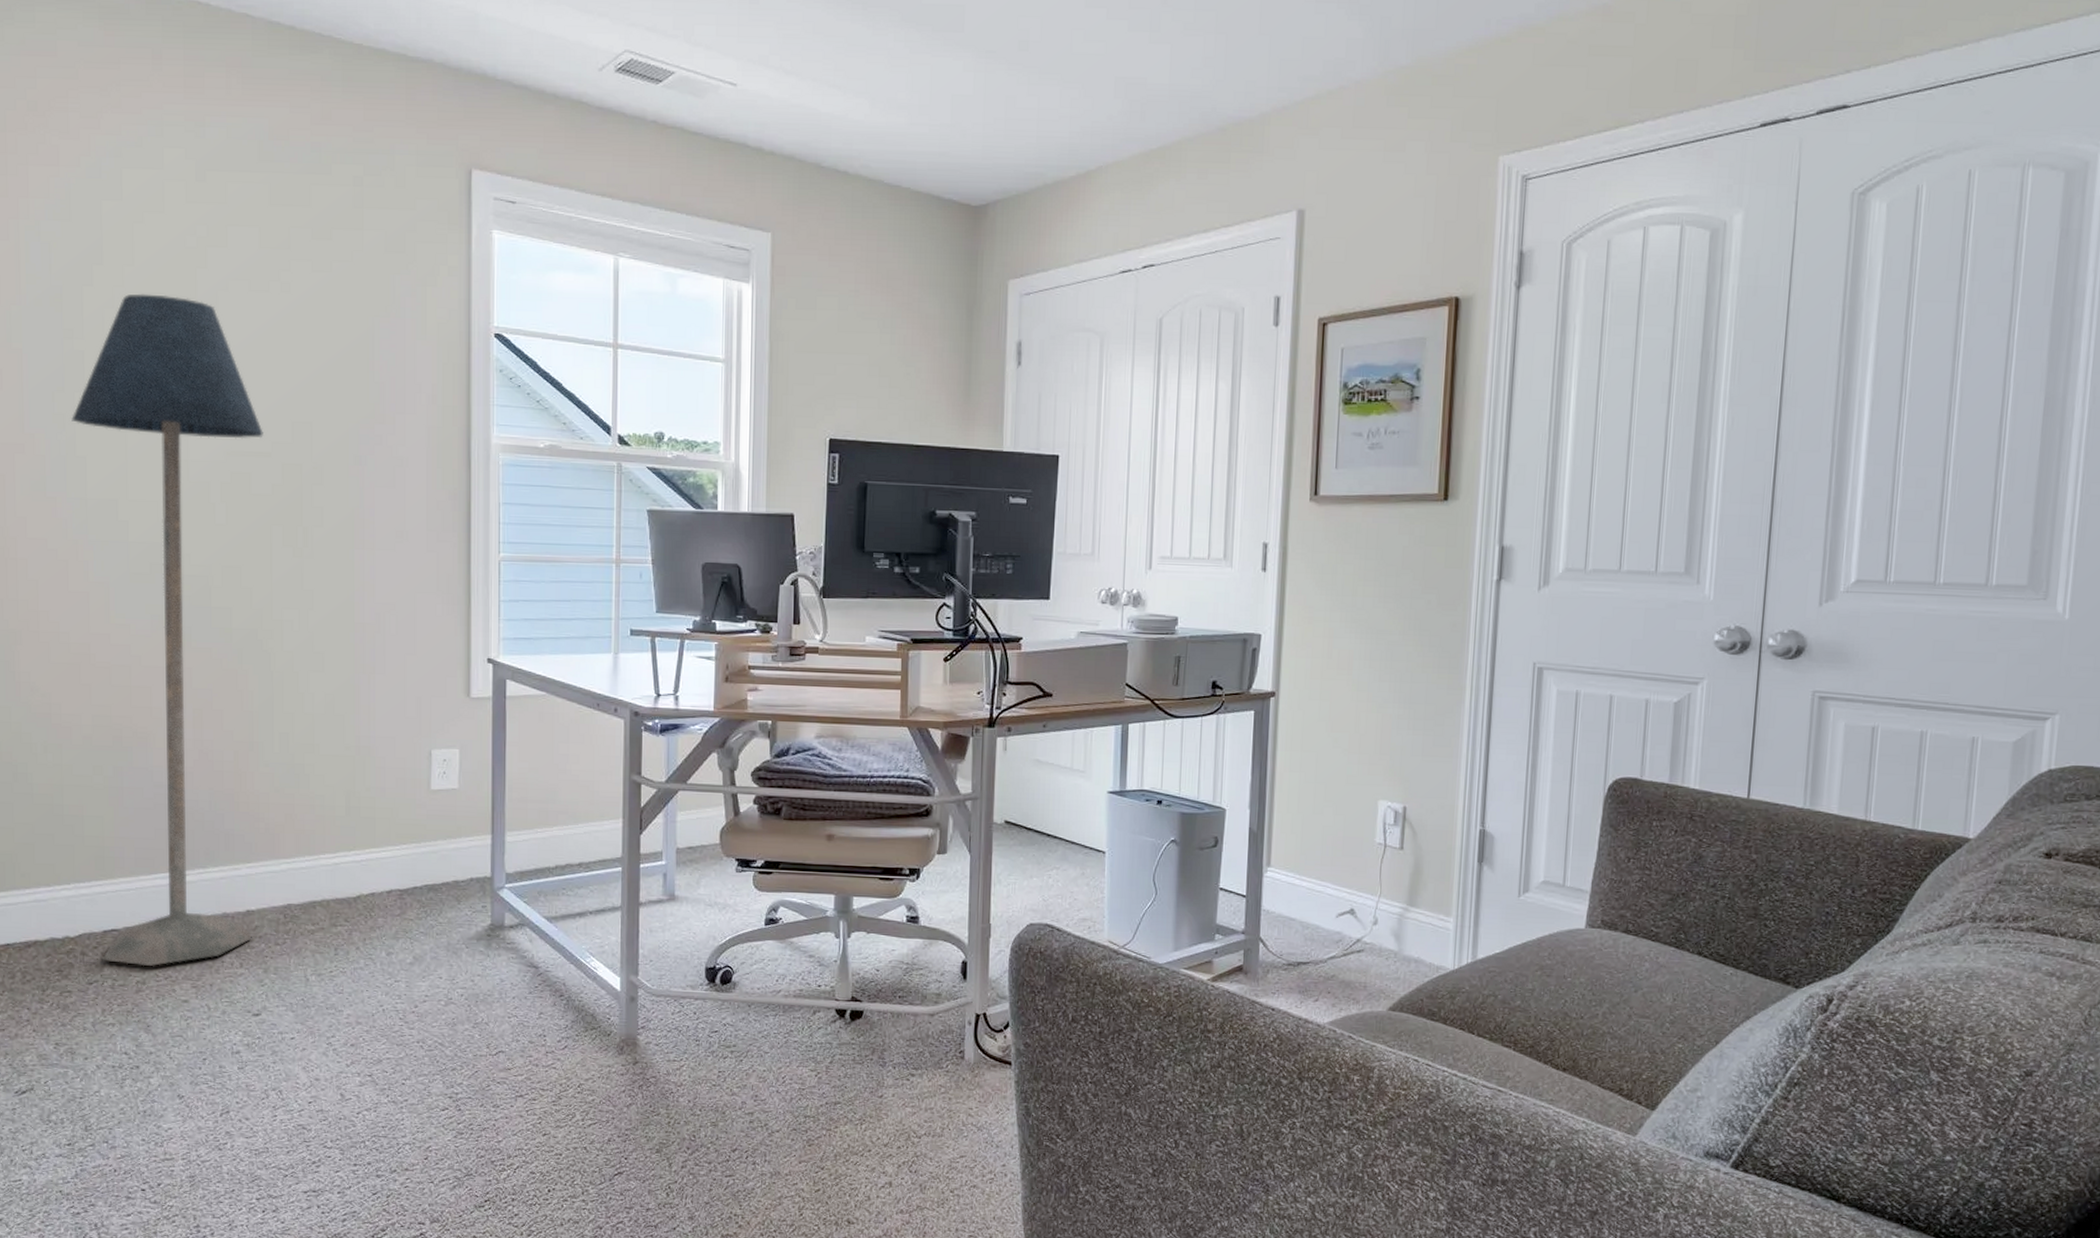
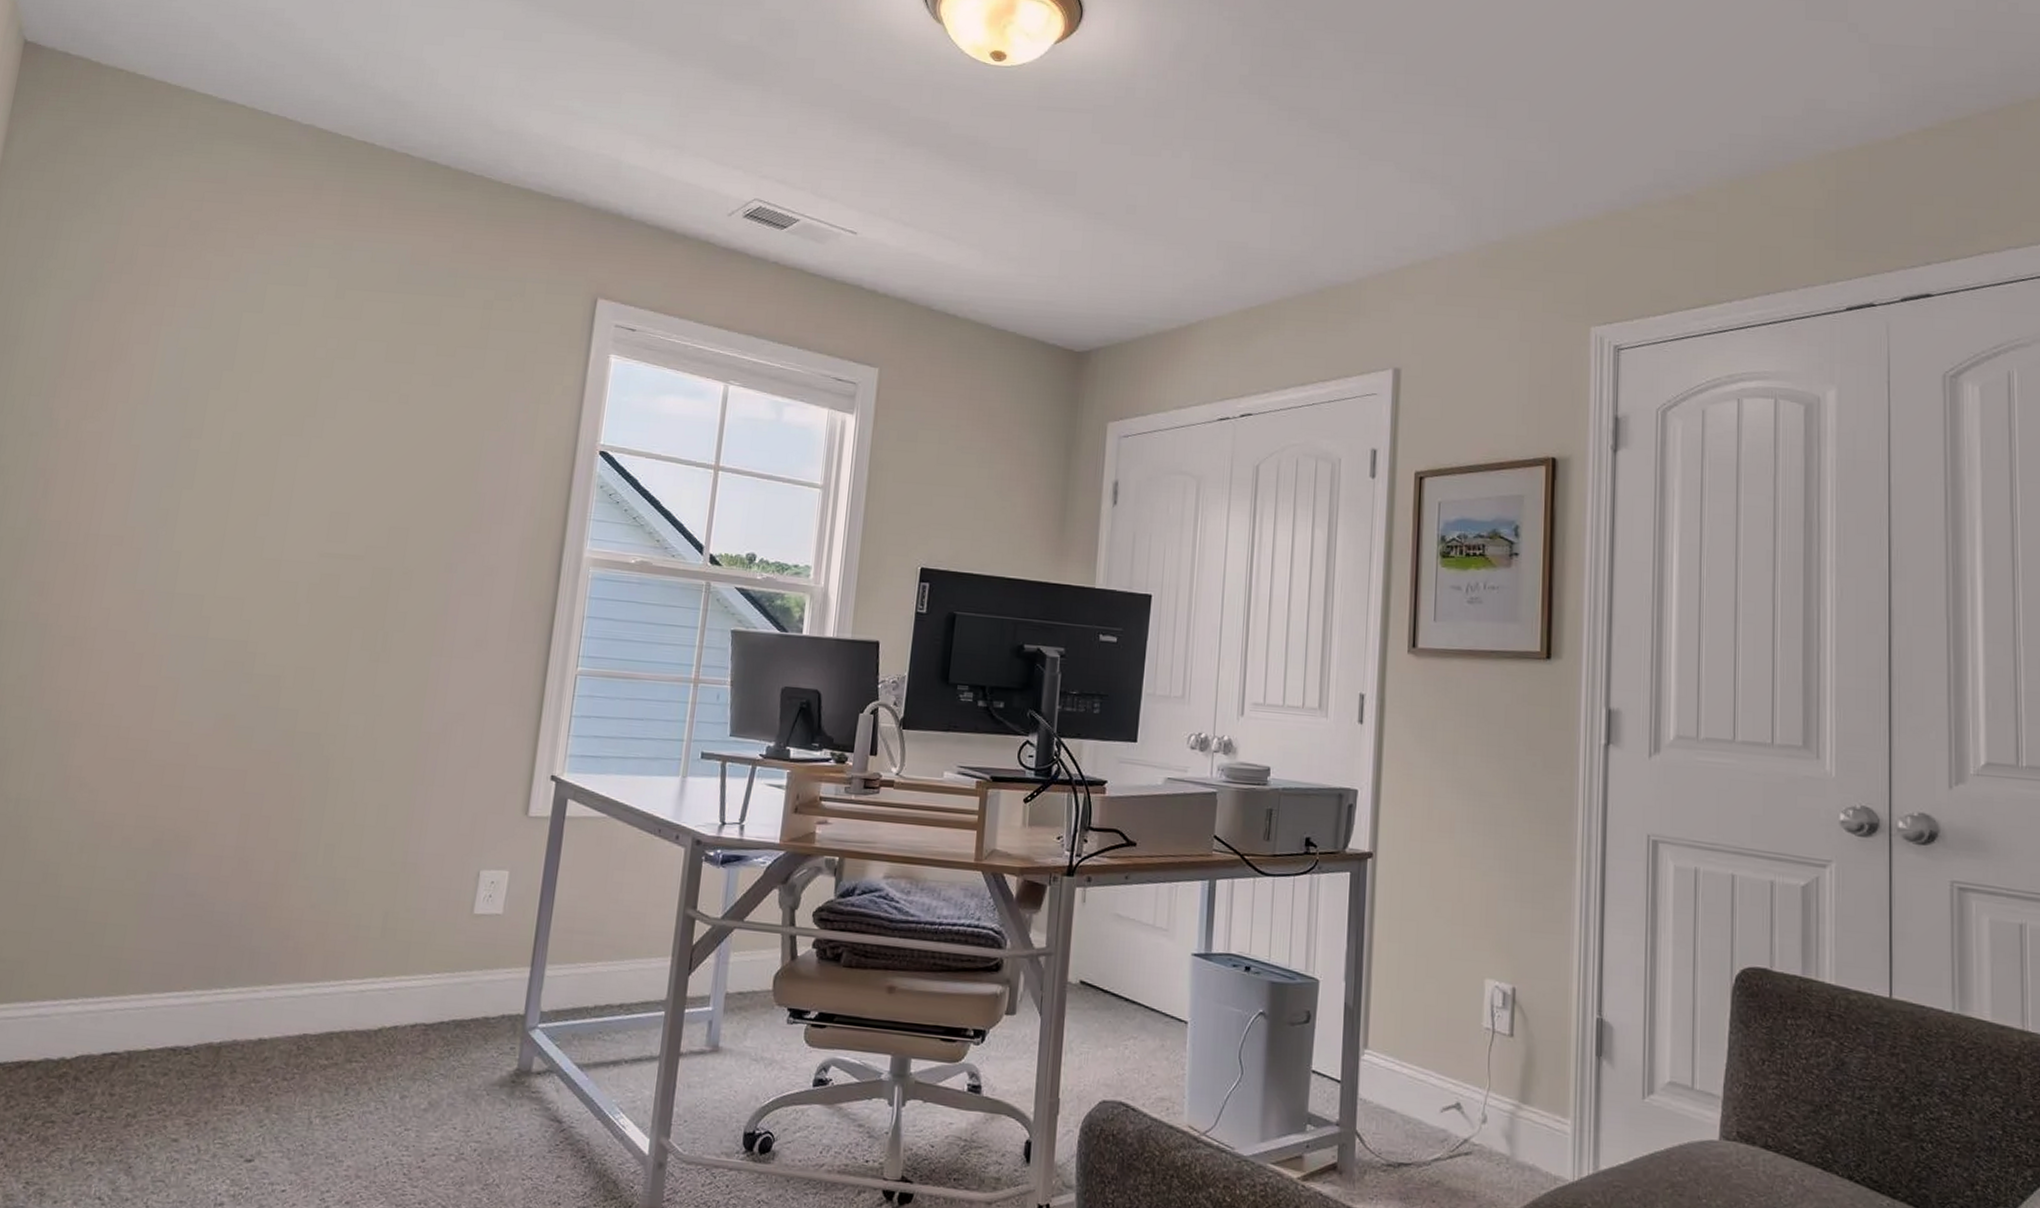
floor lamp: present [71,293,263,966] -> none [95,399,360,1097]

